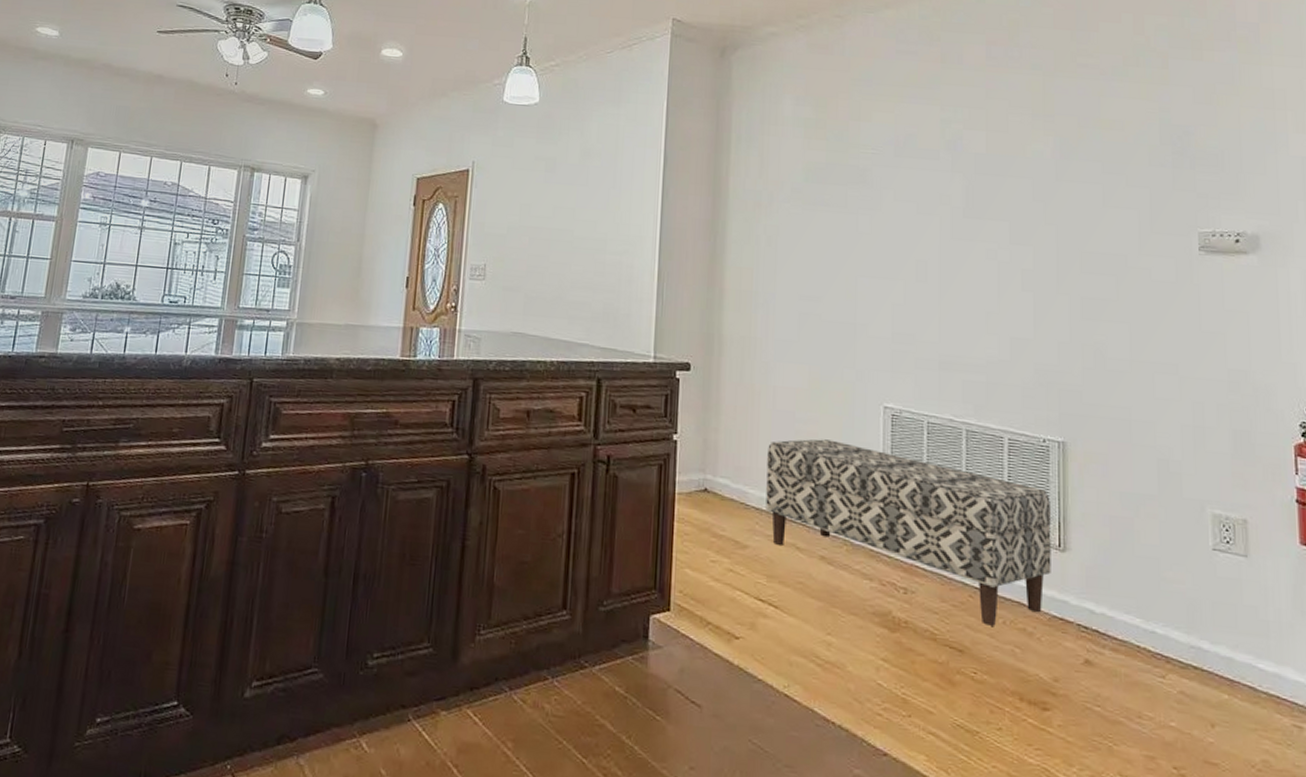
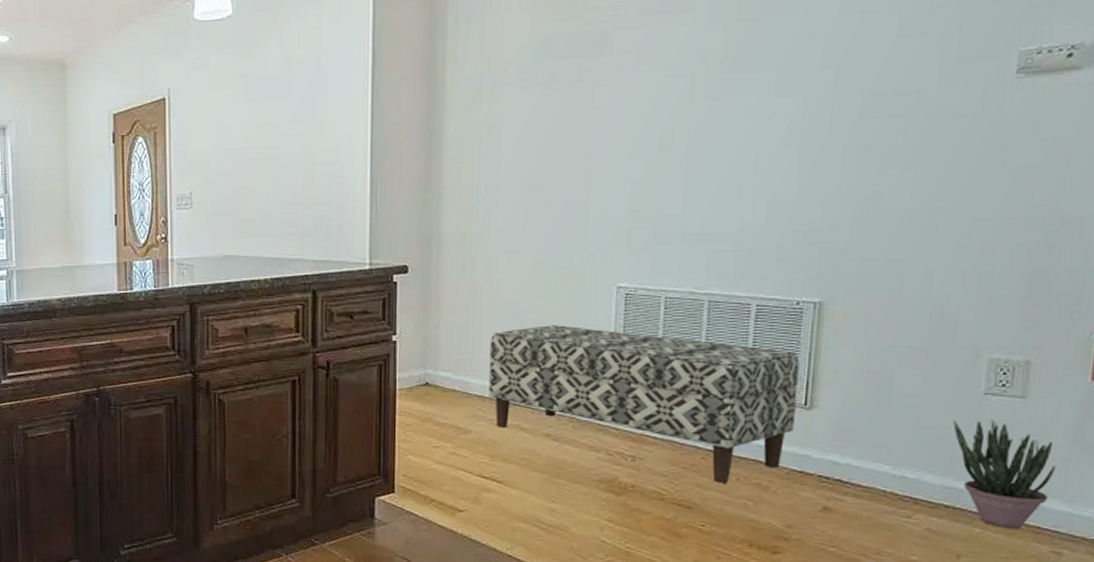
potted plant: none [1190,575,1284,698] -> present [953,419,1057,529]

